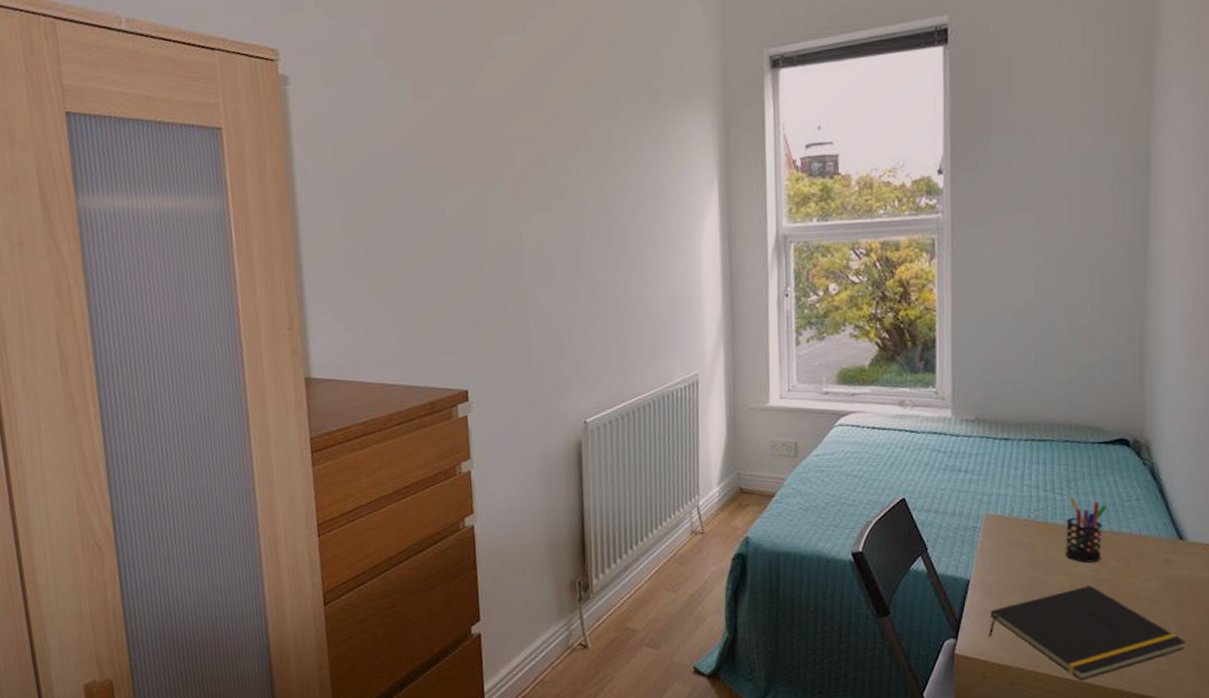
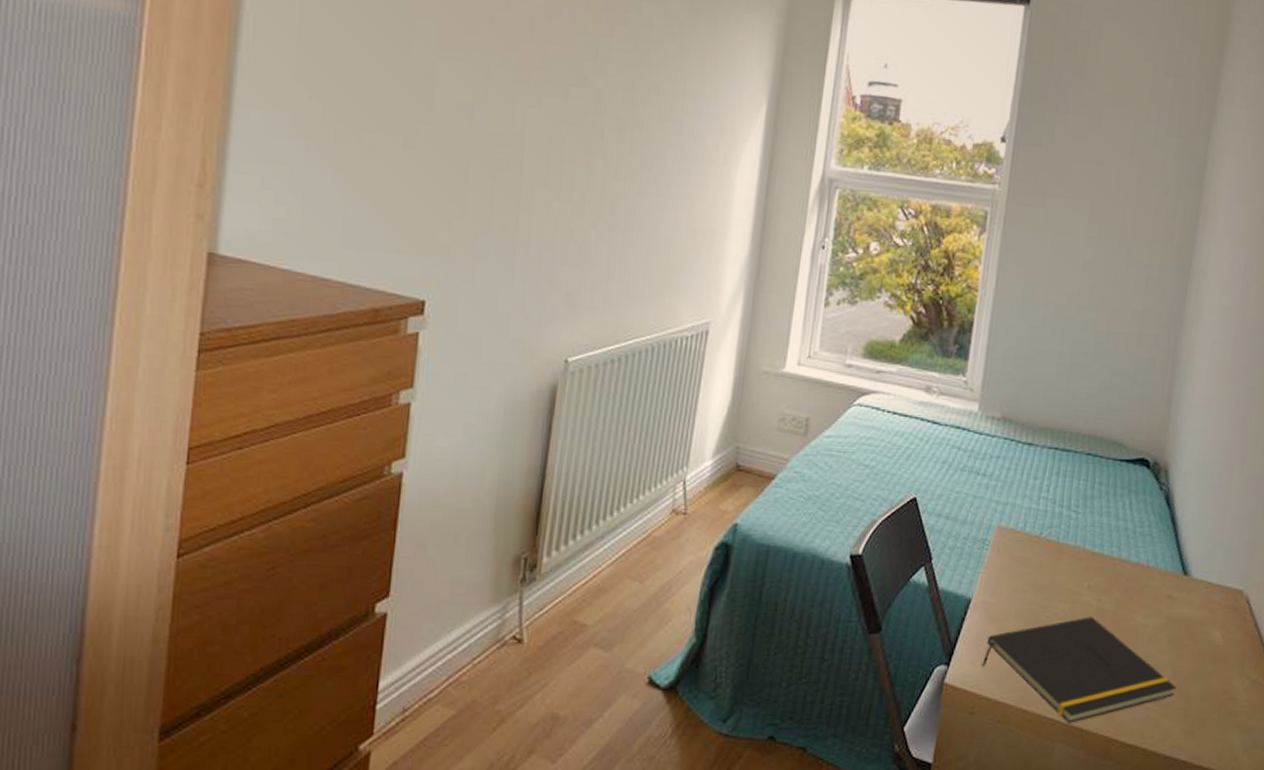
pen holder: present [1064,498,1108,563] -> none [1071,518,1120,591]

